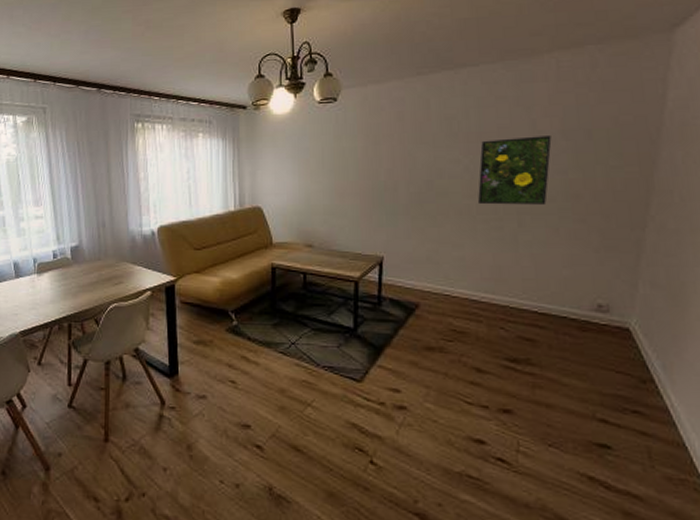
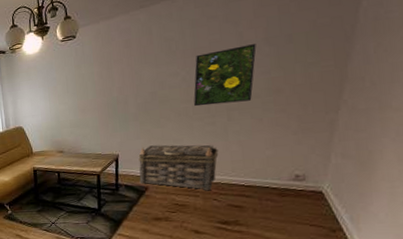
basket: none [408,249,507,316] -> present [138,145,219,191]

